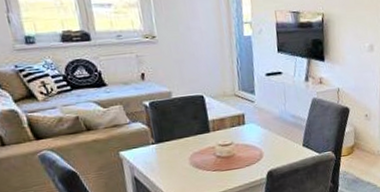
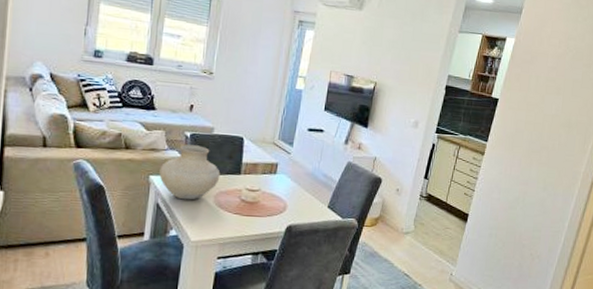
vase: none [127,112,191,169] -> present [159,144,221,200]

